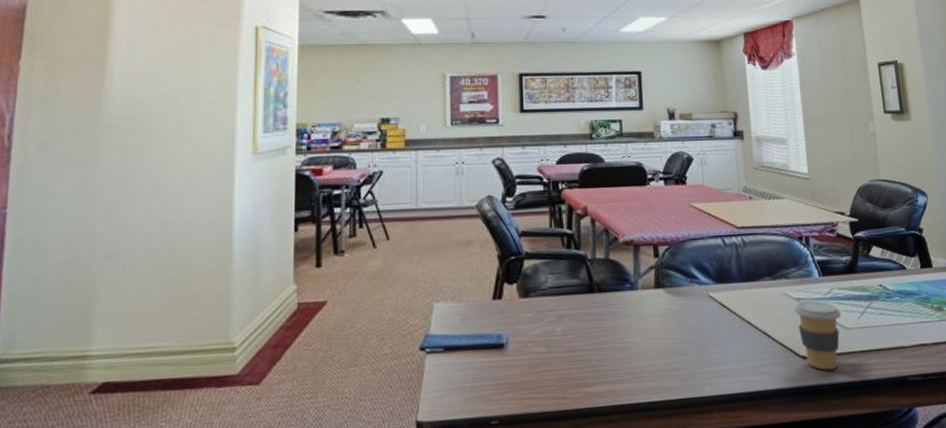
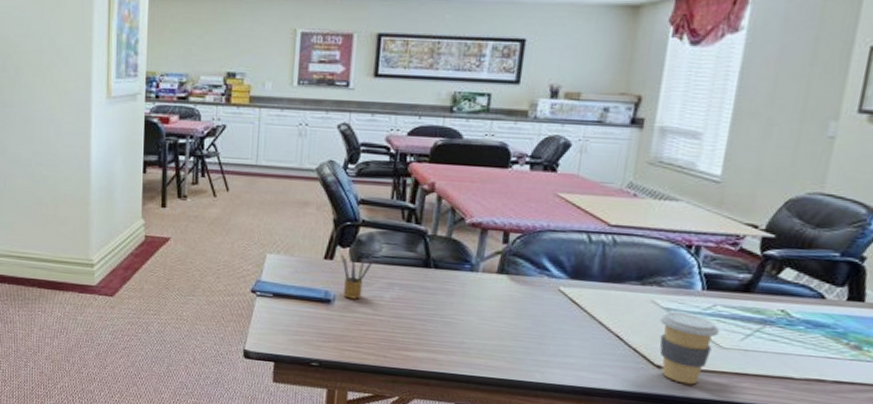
pencil box: none [509,289,542,340] -> present [341,253,374,300]

